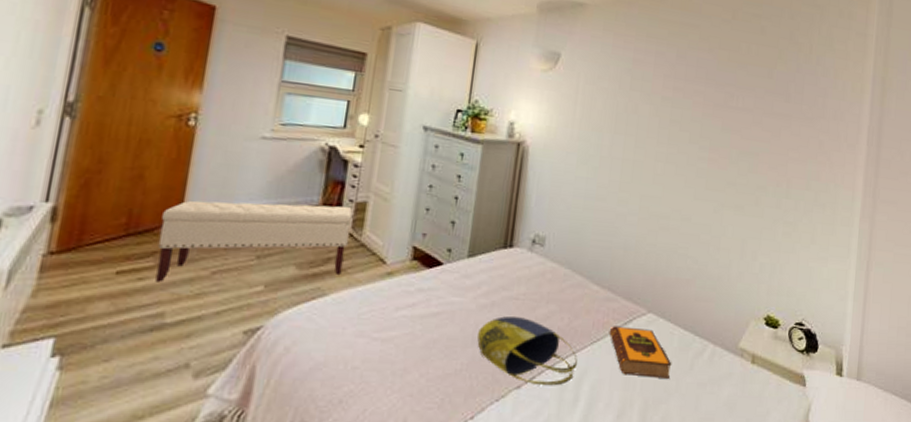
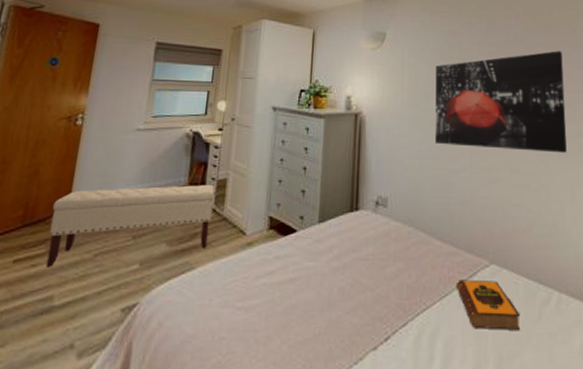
tote bag: present [477,315,577,386] -> none [333,276,428,345]
wall art: none [603,93,755,205] -> present [434,51,567,153]

